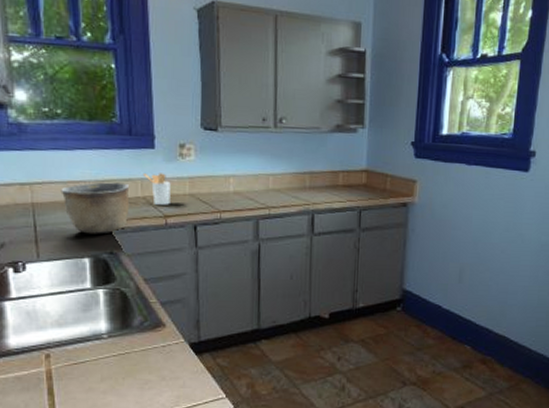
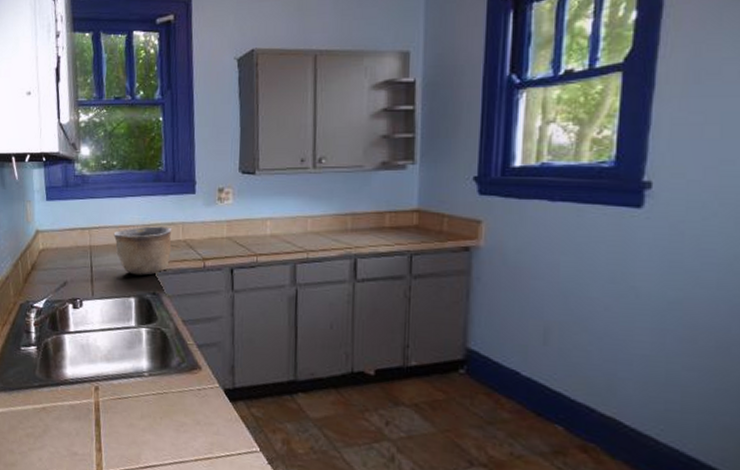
utensil holder: present [142,173,171,205] -> none [184,217,209,248]

